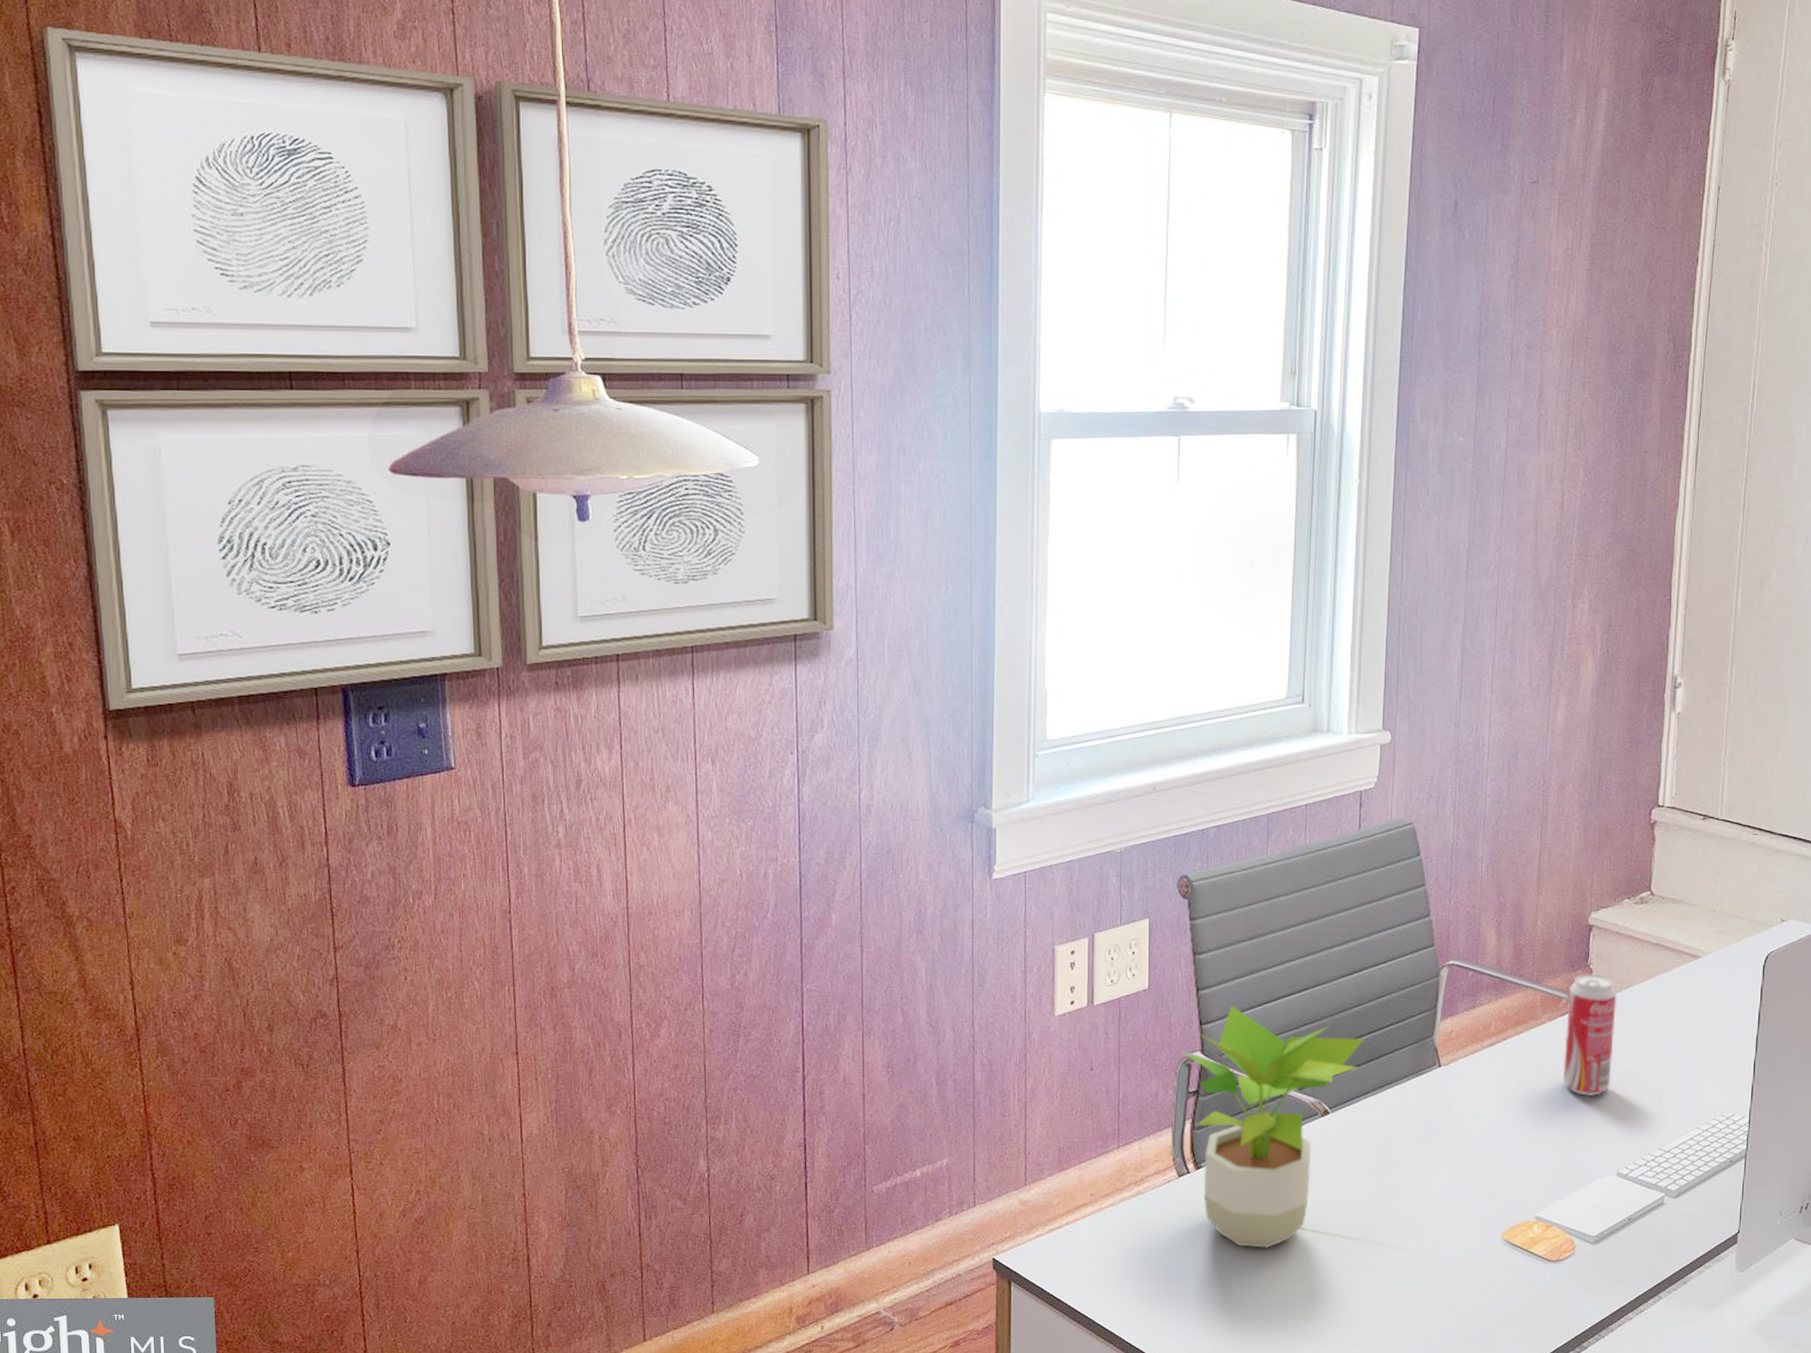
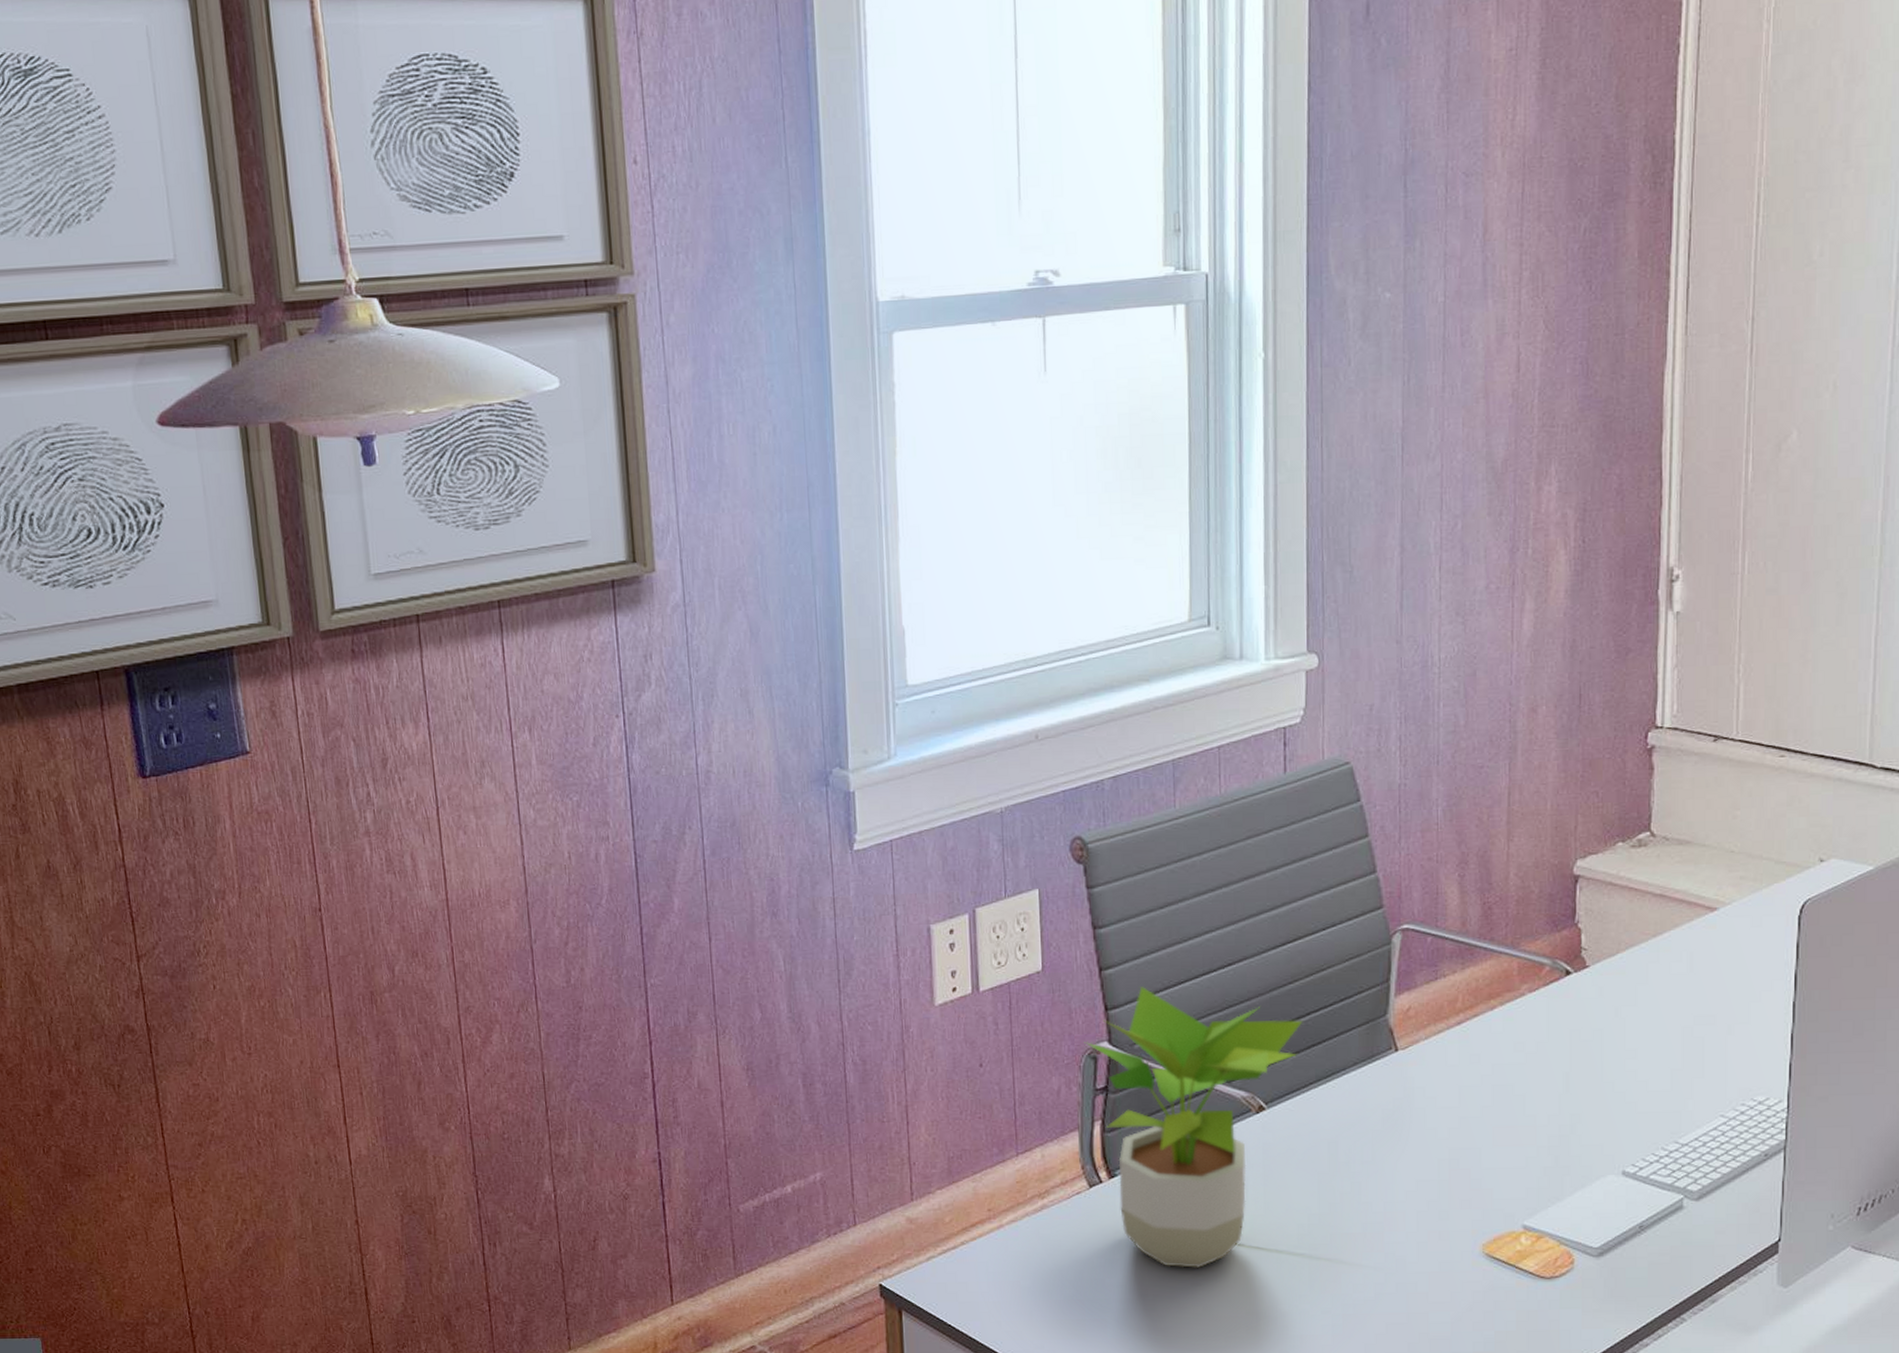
beverage can: present [1563,973,1618,1097] -> none [1550,933,1614,1082]

